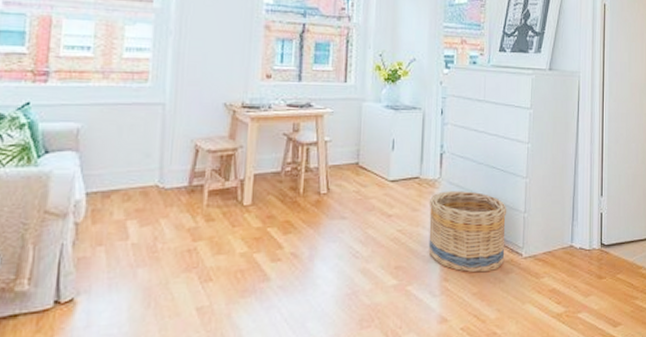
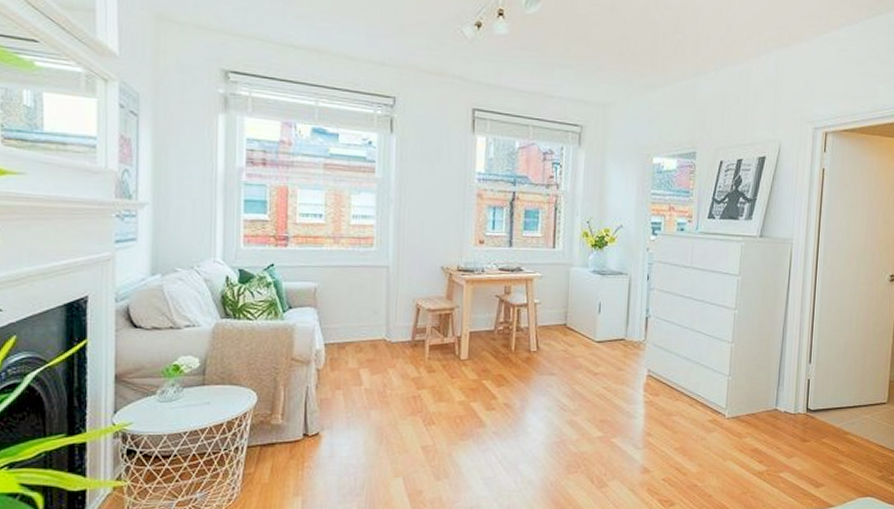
basket: present [428,191,507,273] -> none [632,353,711,430]

